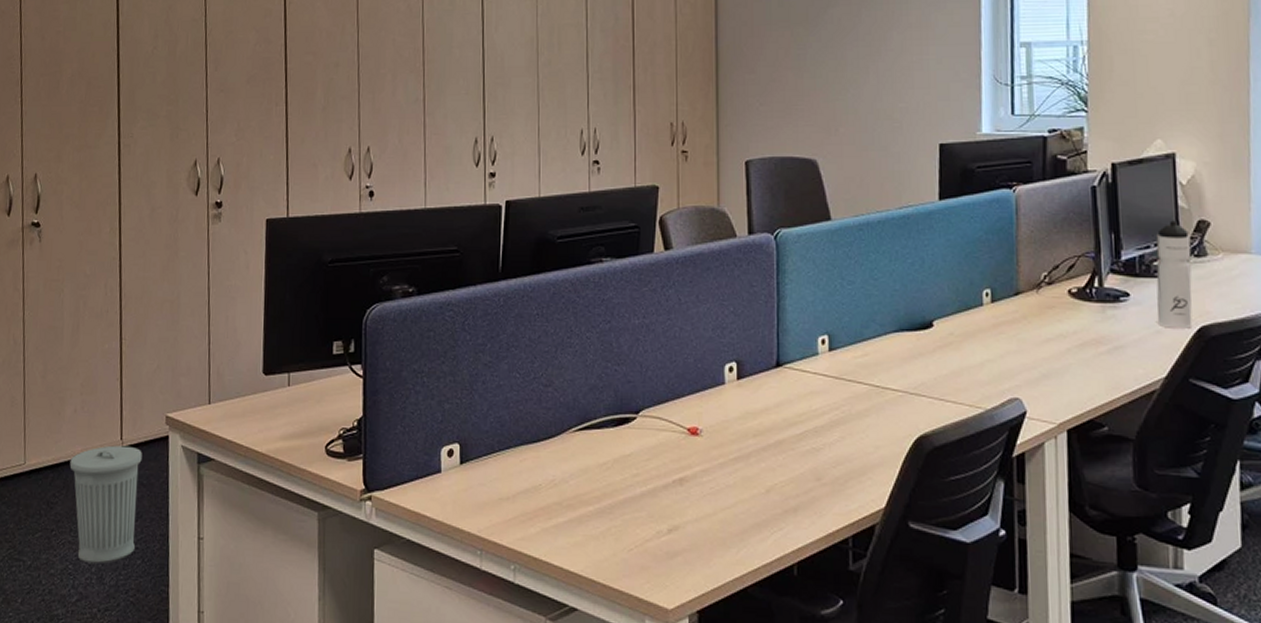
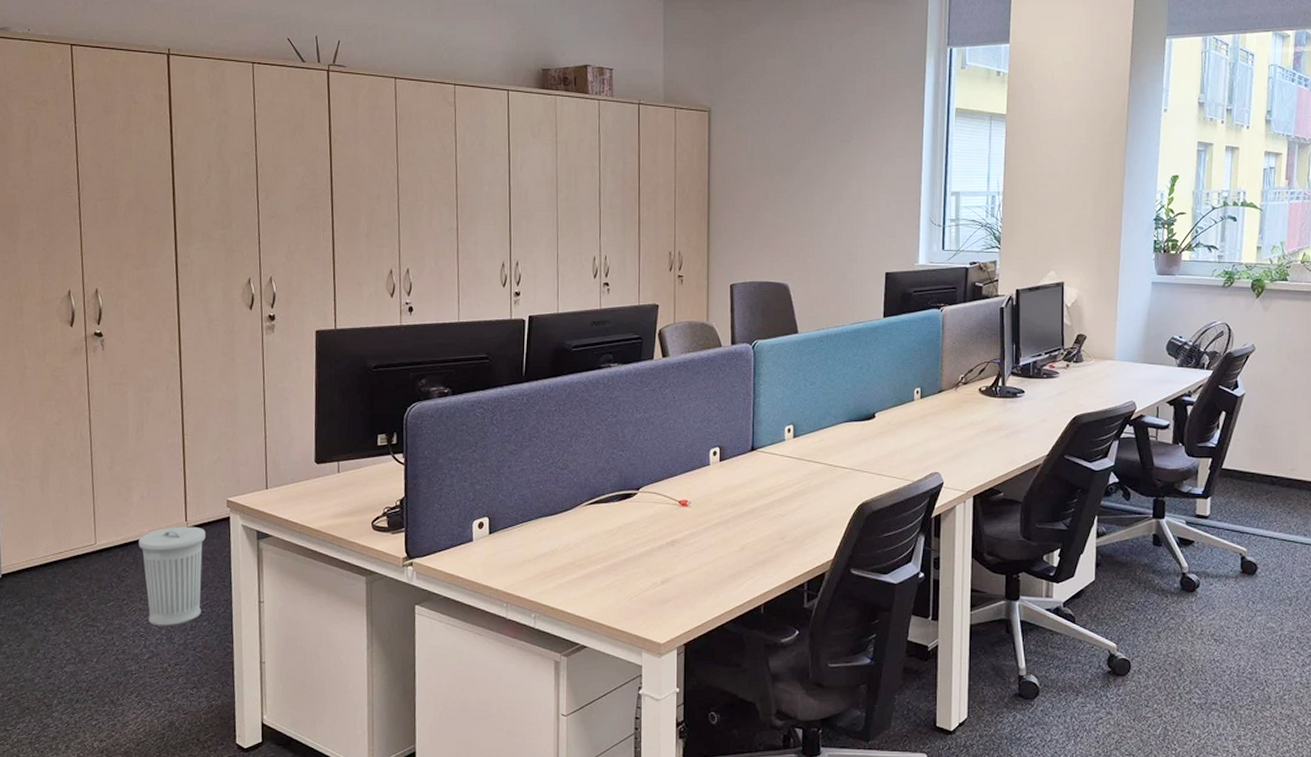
water bottle: present [1155,220,1193,330] -> none [1043,334,1072,419]

